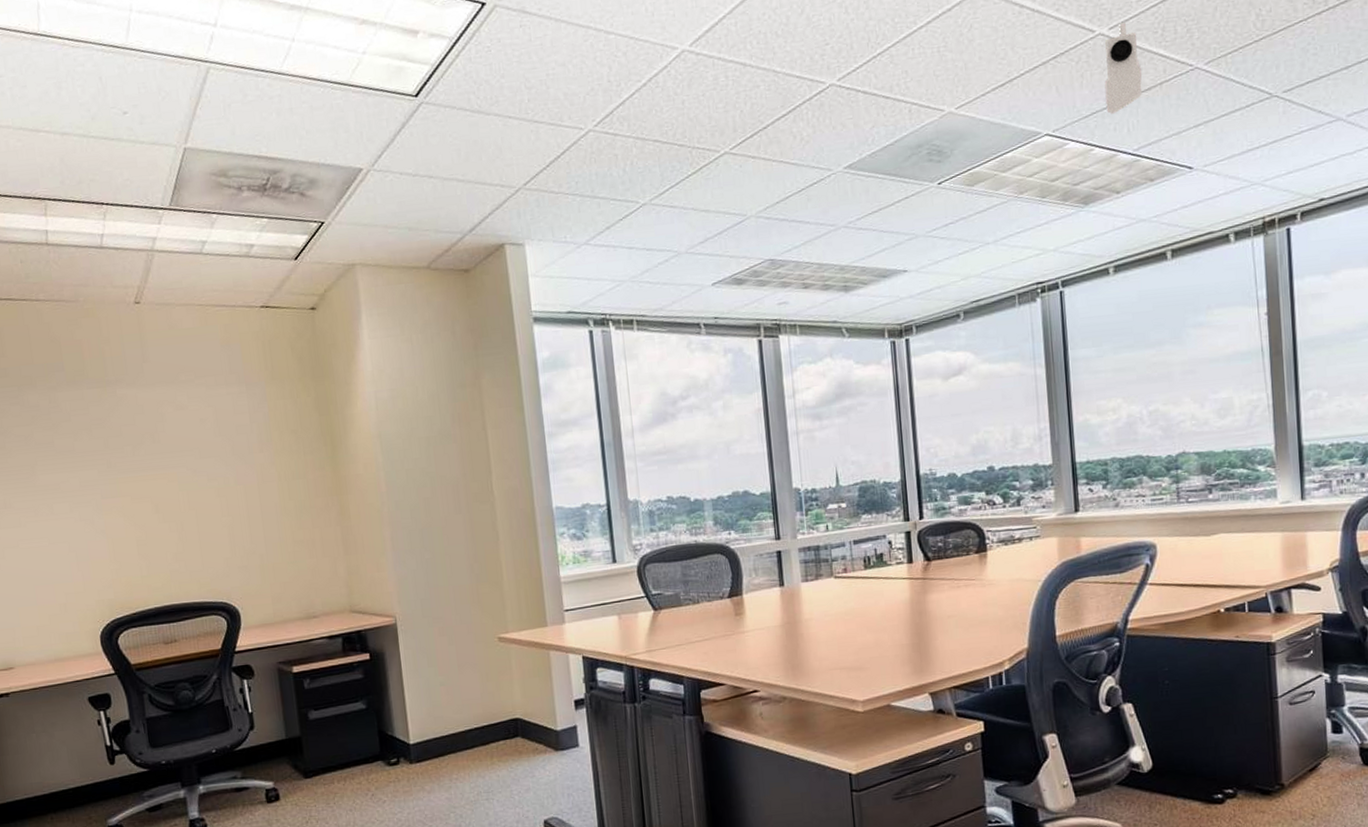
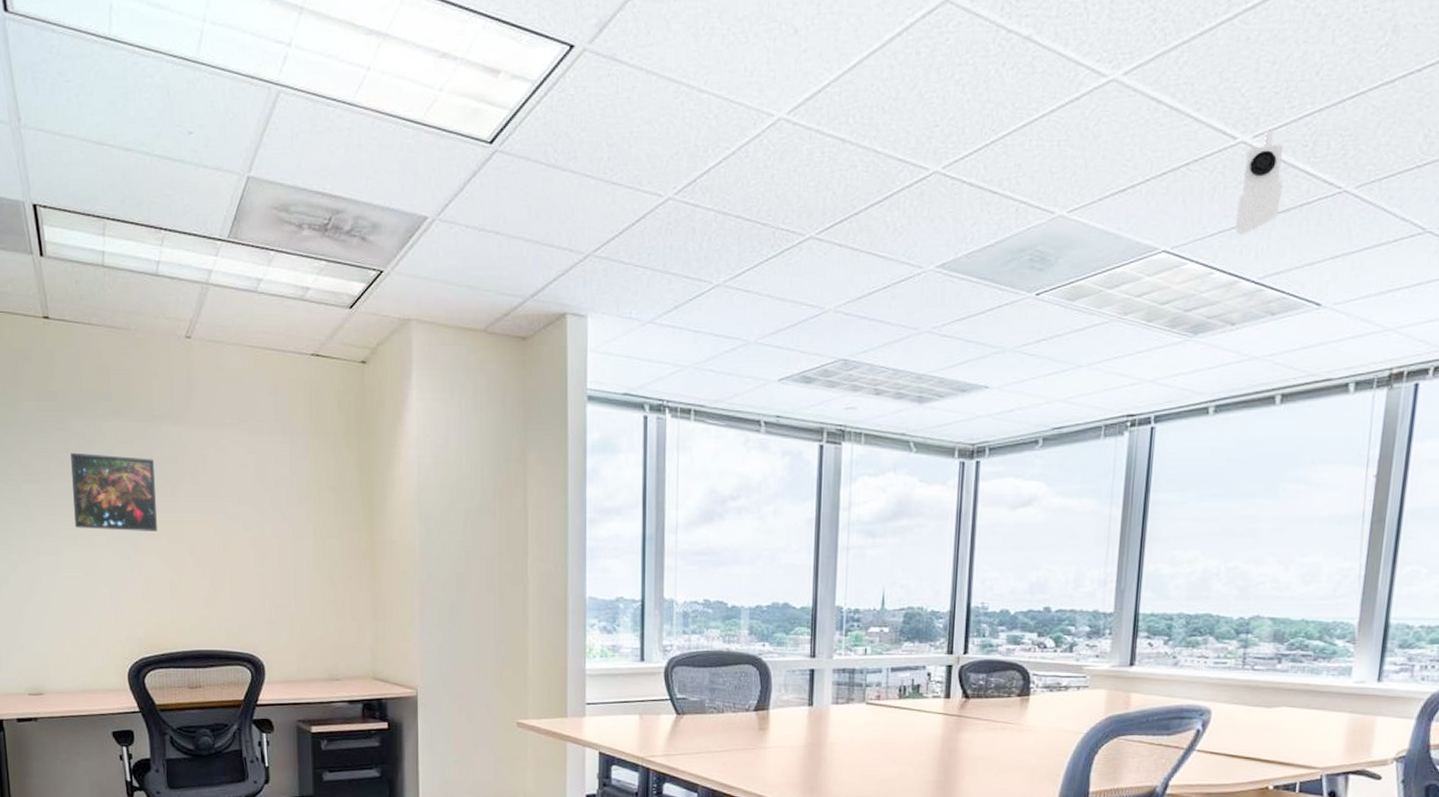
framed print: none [26,423,121,498] -> present [71,452,158,531]

